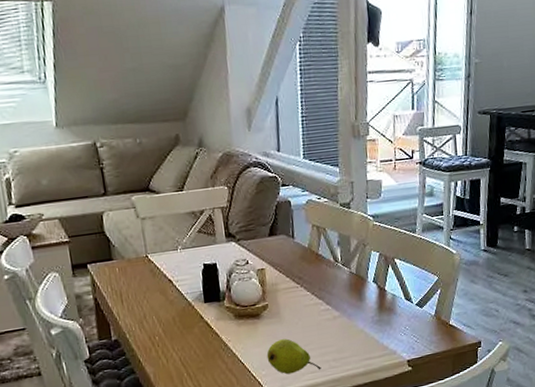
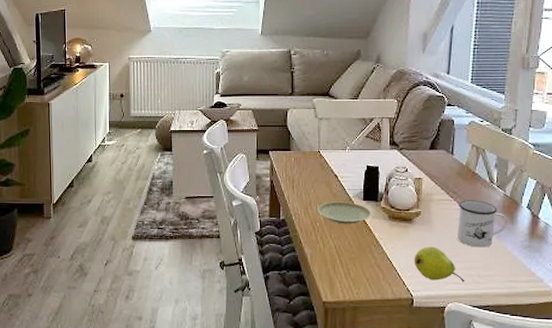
plate: none [154,307,216,334] -> present [317,201,372,225]
mug: none [306,282,356,332] -> present [456,200,507,248]

